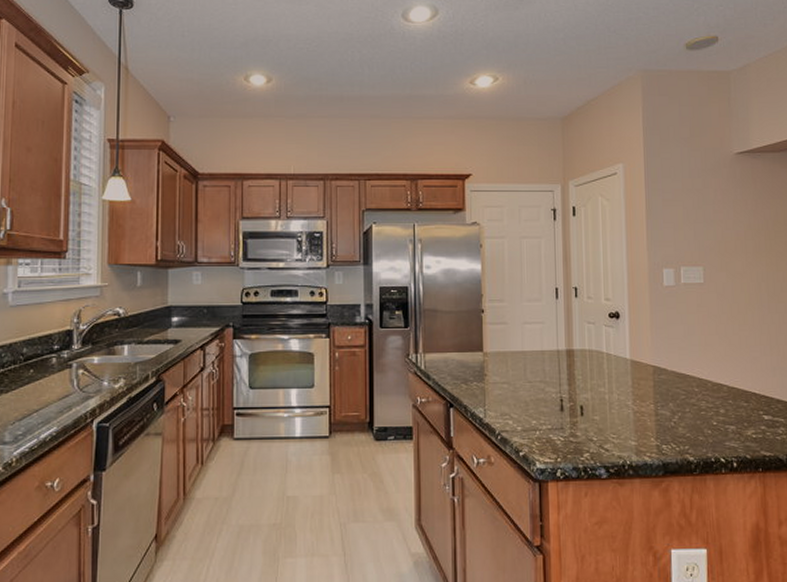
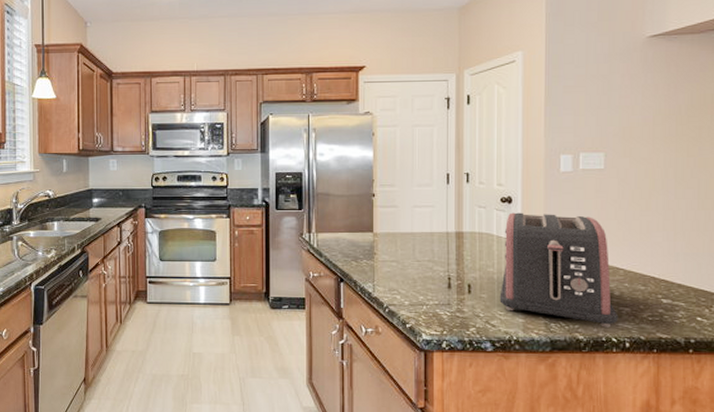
toaster: none [611,328,725,447] -> present [499,212,619,328]

